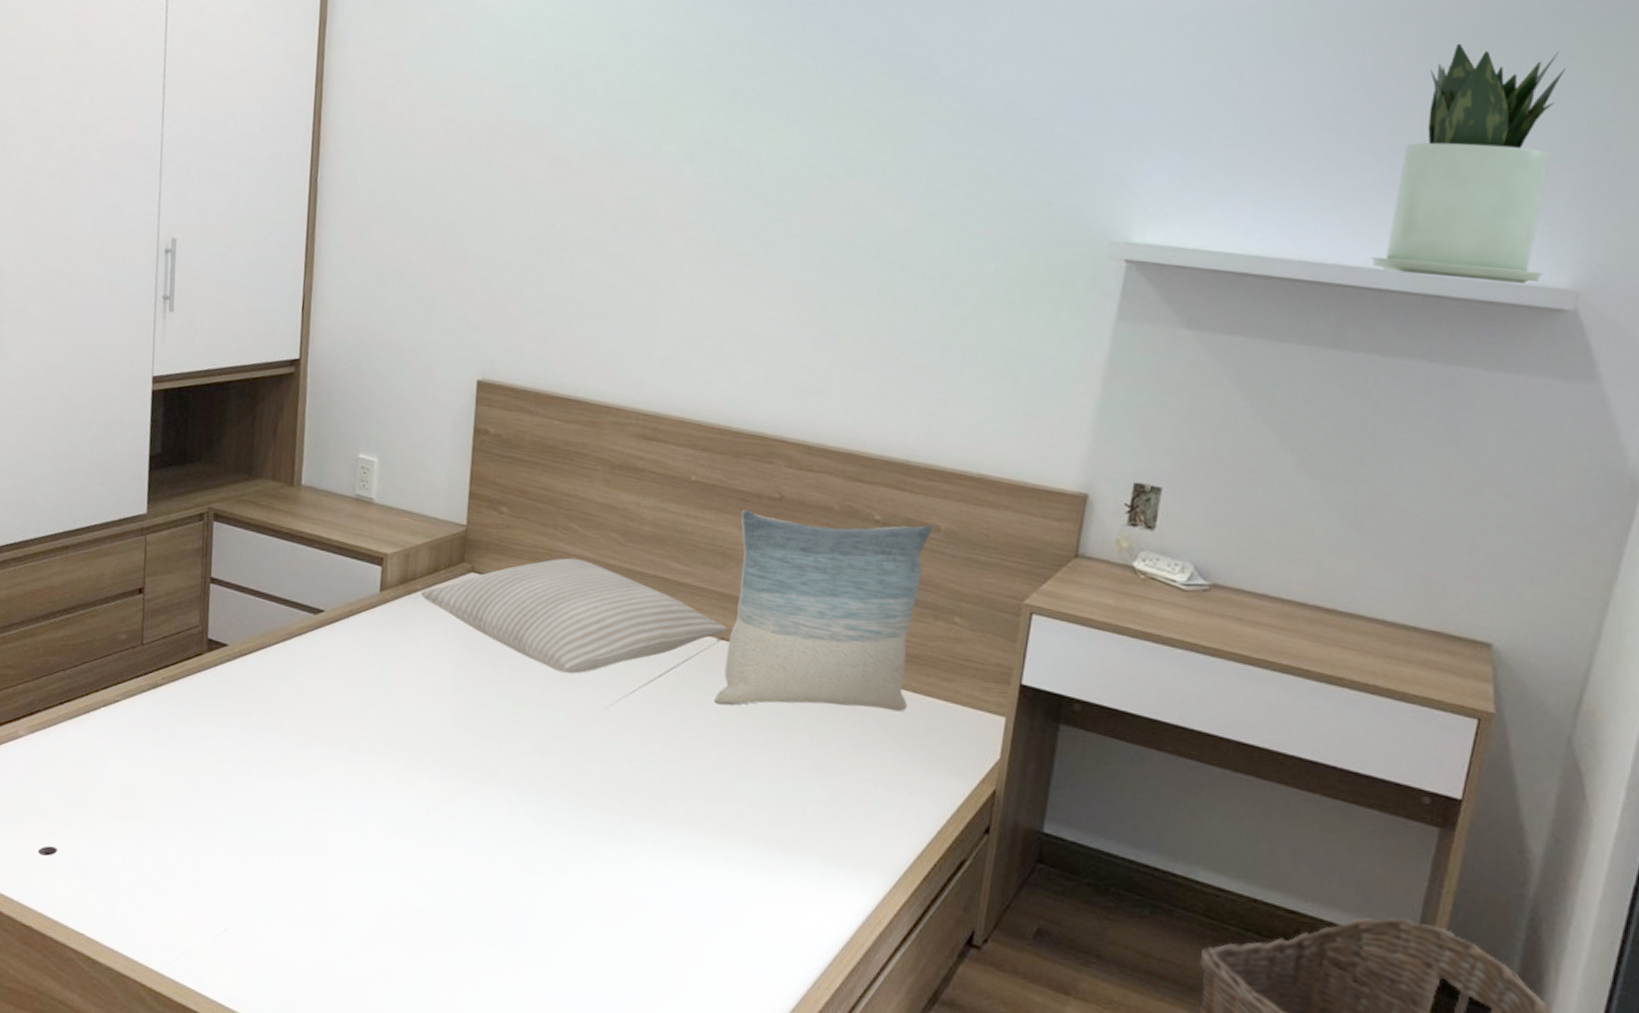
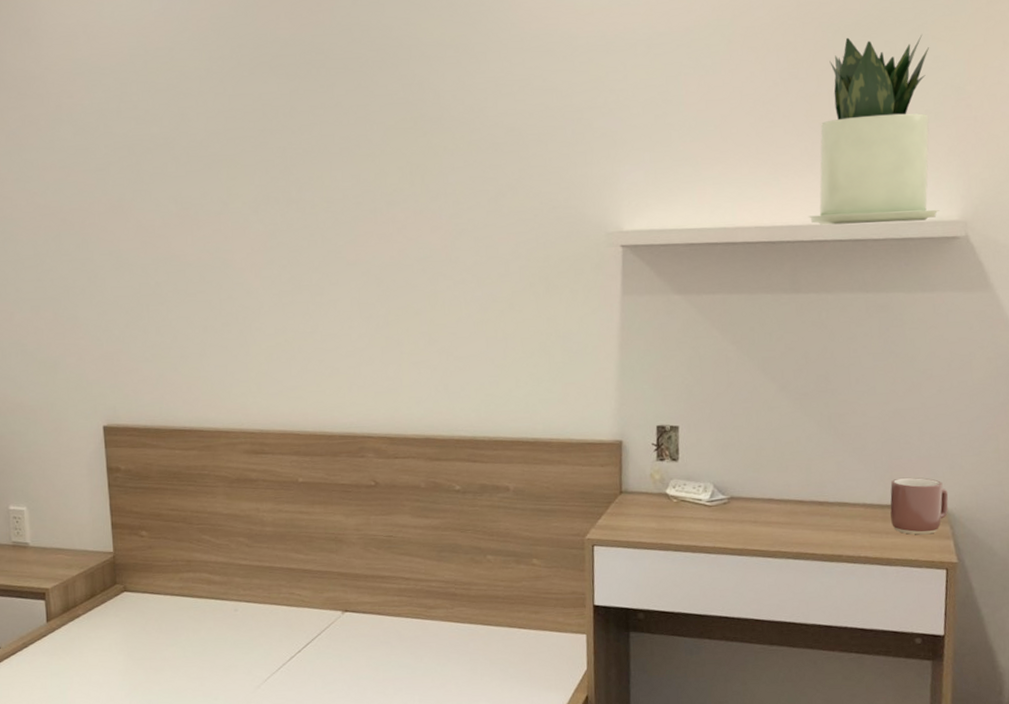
pillow: present [421,557,728,674] -> none [83,564,350,664]
pillow: present [714,509,932,712] -> none [345,486,506,667]
mug: none [1416,596,1497,673] -> present [890,477,949,535]

